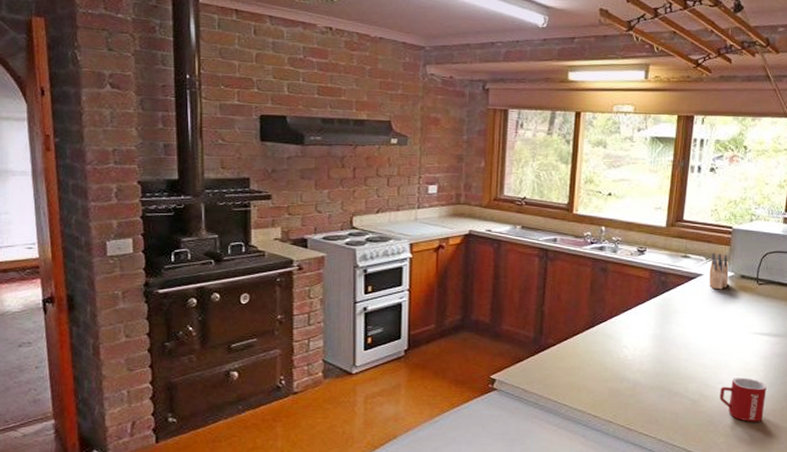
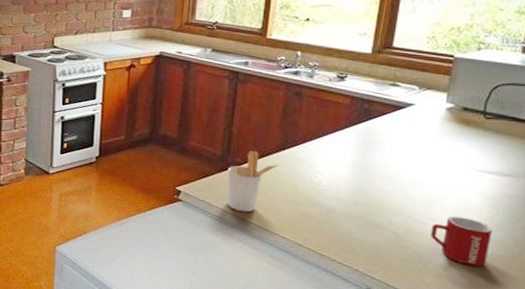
utensil holder: none [540,331,590,395] -> present [227,151,281,213]
knife block: present [709,252,729,290] -> none [422,82,448,122]

